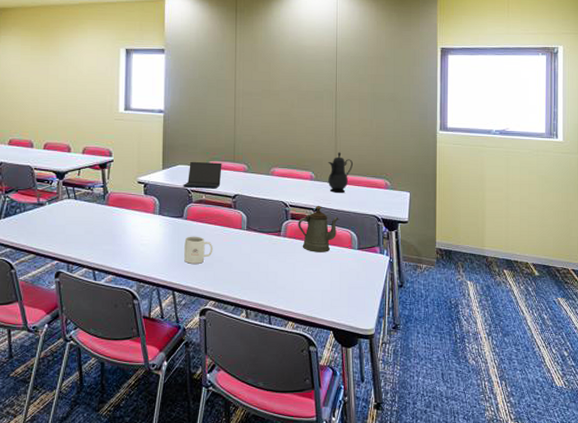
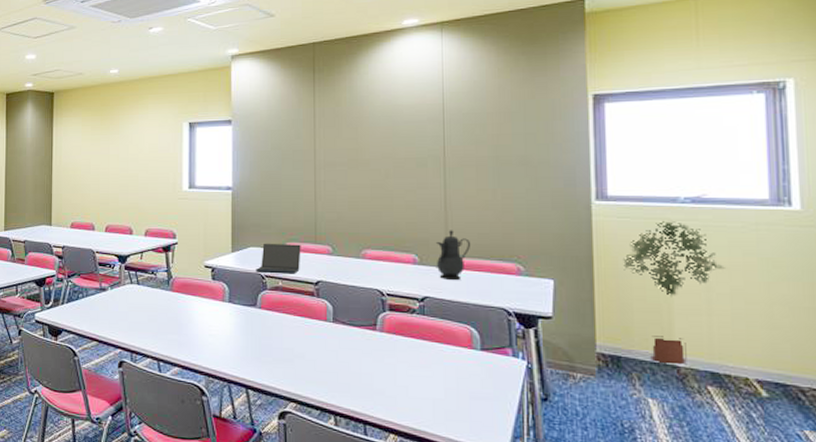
mug: present [184,236,213,264] -> none [259,327,293,359]
coffee pot: present [298,205,339,252] -> none [398,294,453,352]
potted tree: none [456,148,518,255] -> present [623,221,725,365]

